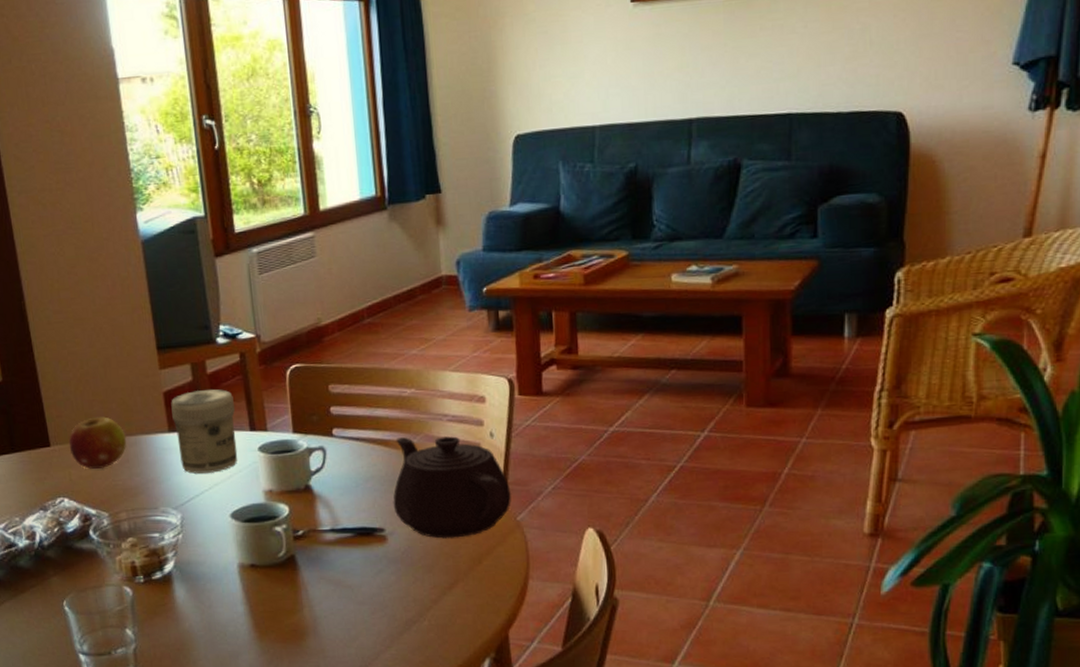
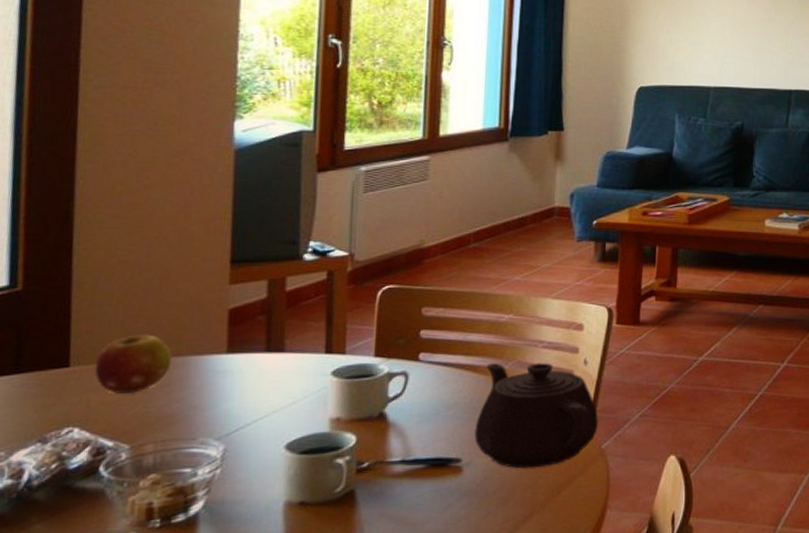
jar: present [171,389,238,474] -> none [234,308,313,400]

